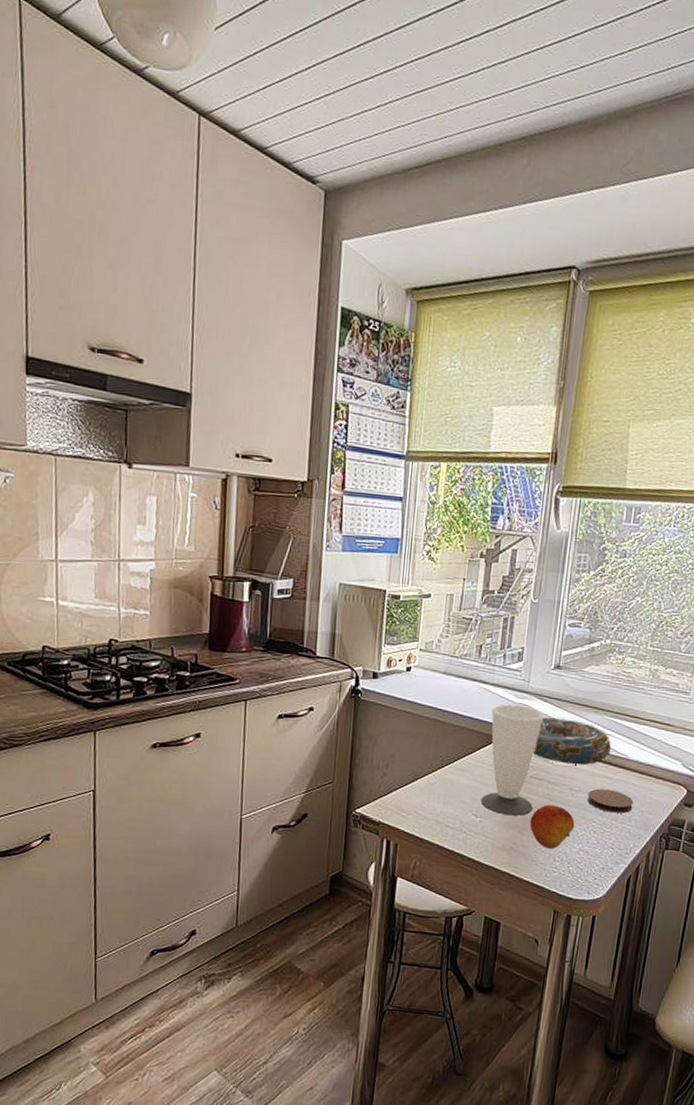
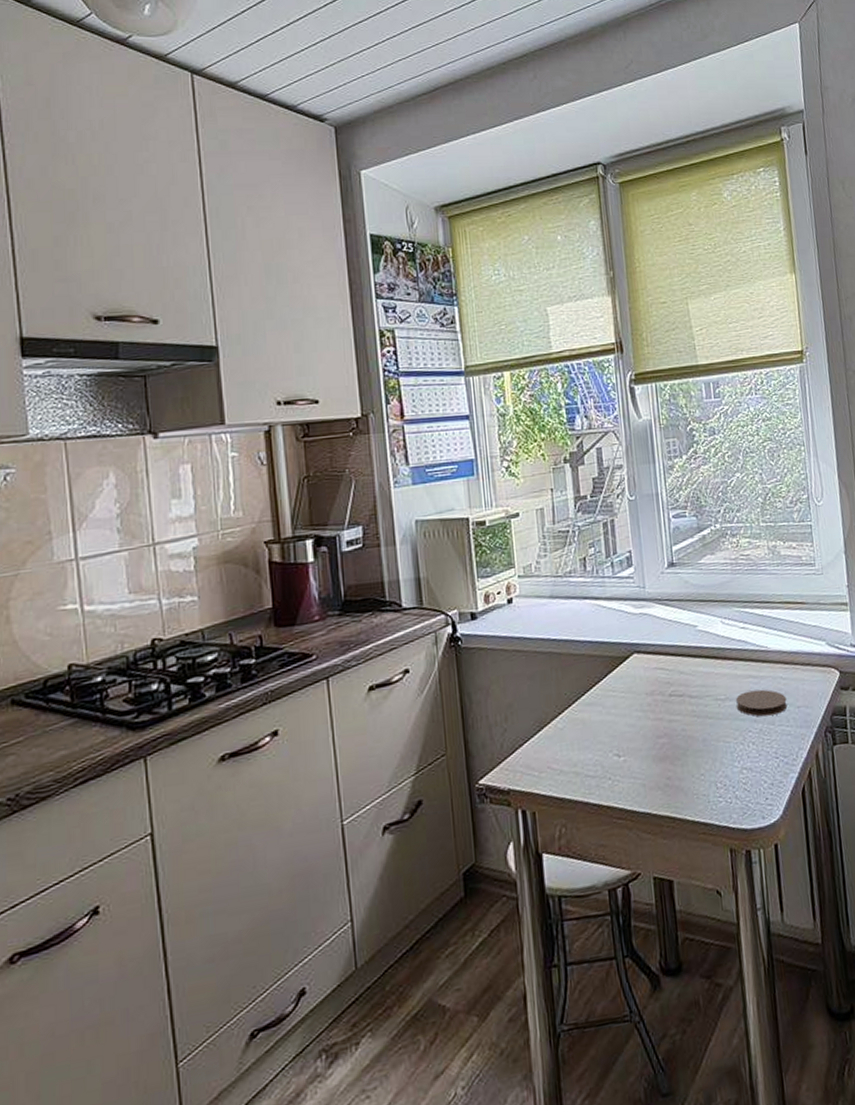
cup: present [481,704,544,816] -> none [610,615,680,747]
fruit: present [530,805,575,849] -> none [679,722,730,776]
decorative bowl: present [532,716,611,766] -> none [665,619,750,674]

